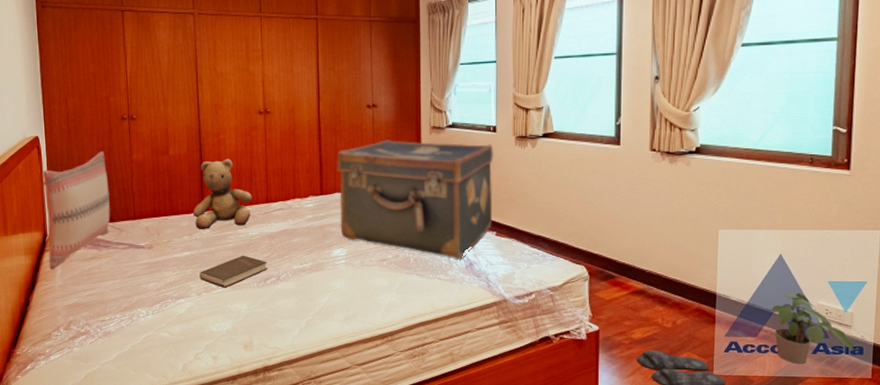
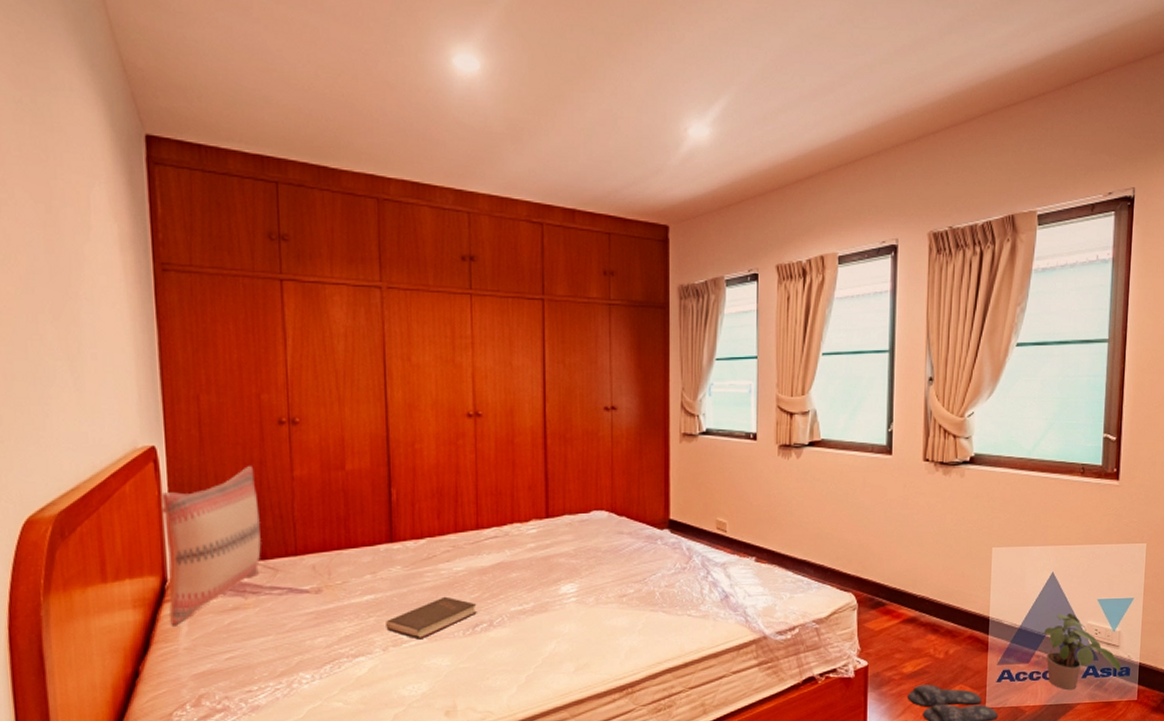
teddy bear: present [192,159,253,229] -> none [377,475,458,566]
suitcase: present [336,140,493,259] -> none [566,449,753,591]

